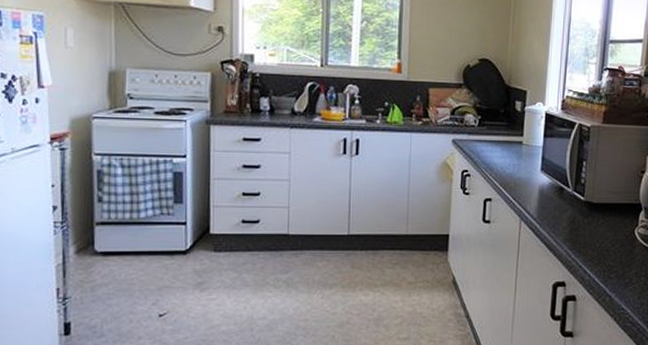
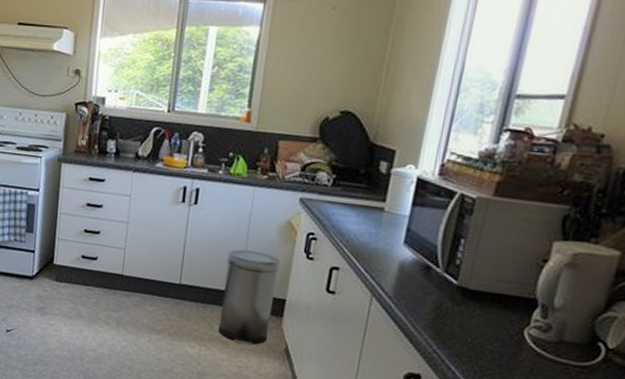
pedal bin: none [390,192,440,284] -> present [218,249,280,346]

